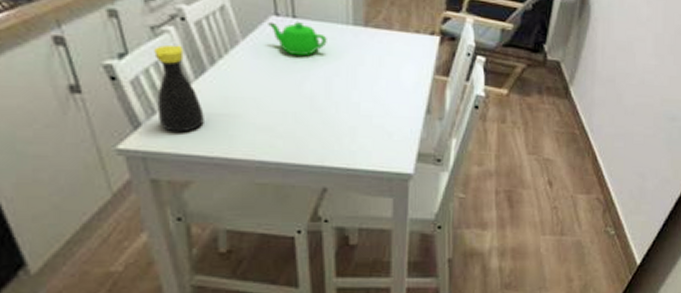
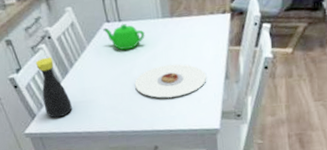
plate: none [305,83,403,127] -> present [135,63,207,98]

